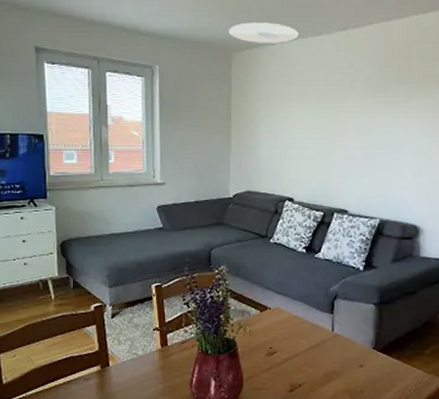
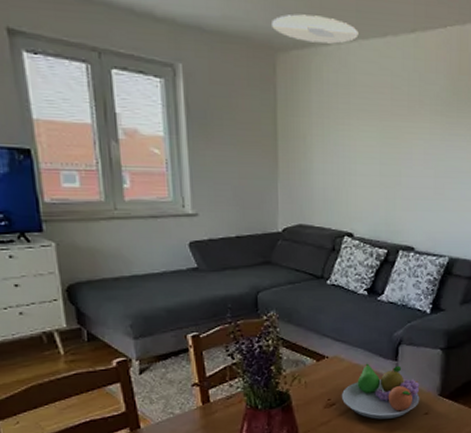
fruit bowl: none [281,315,355,369] -> present [341,363,420,419]

